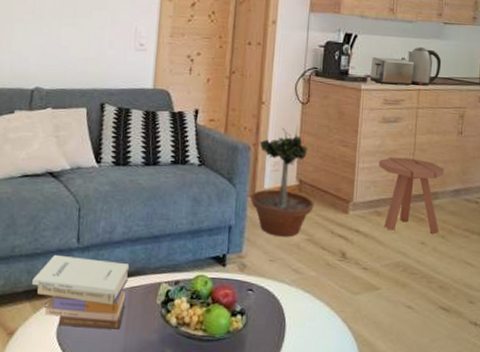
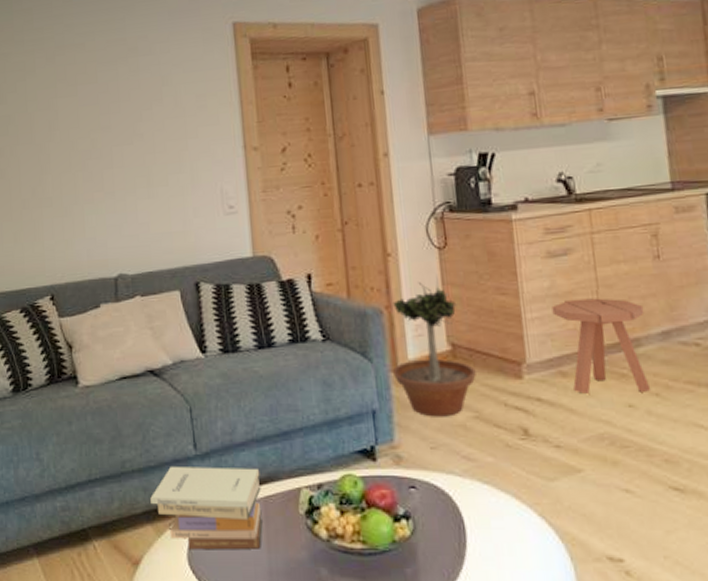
toaster: present [370,57,415,86] -> none [519,174,579,211]
kettle: present [407,47,442,86] -> none [566,155,615,205]

